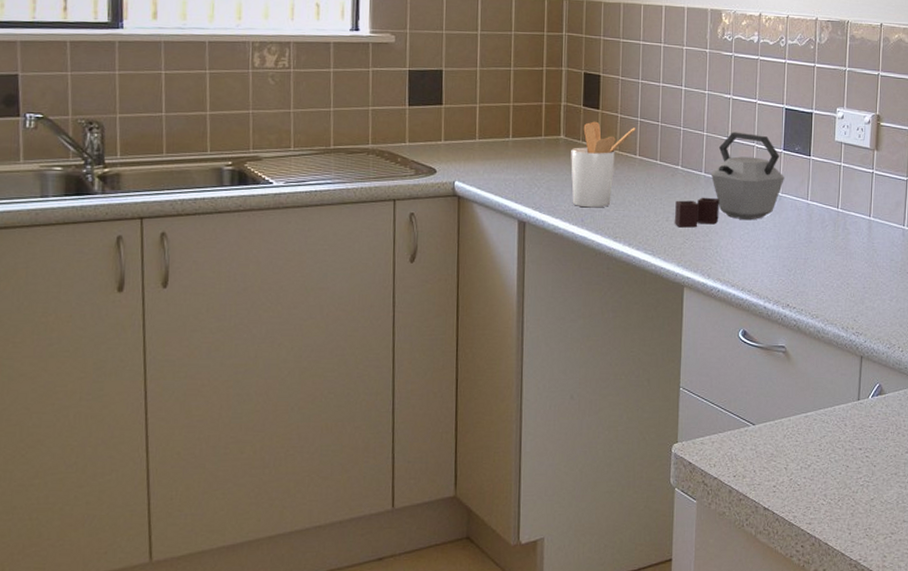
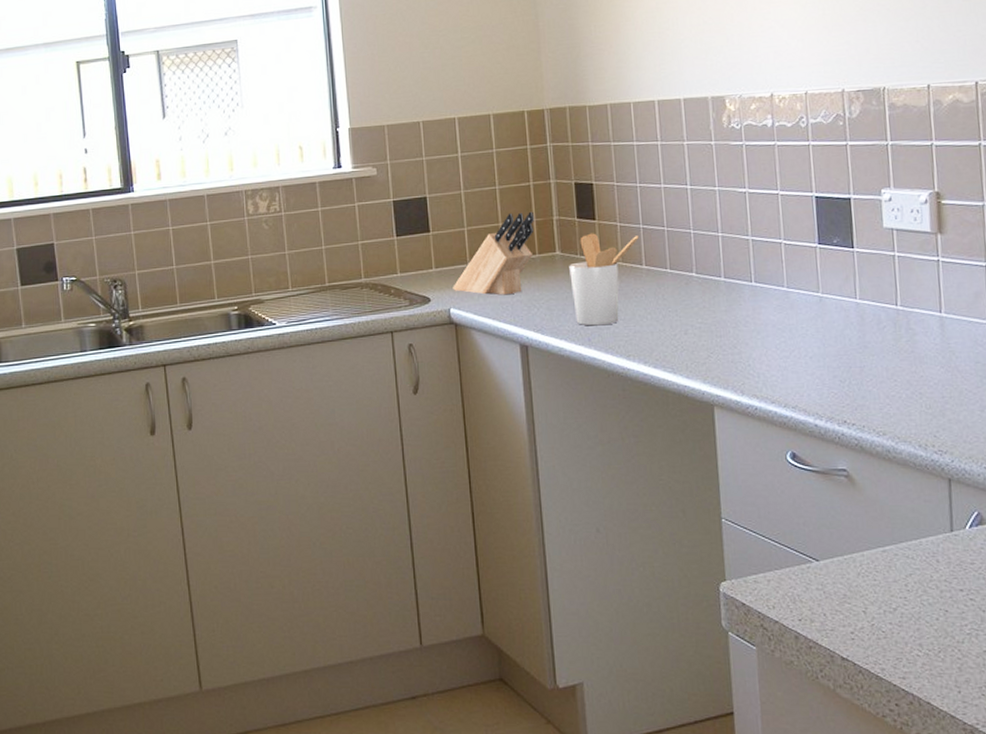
knife block: none [459,94,545,173] -> present [453,211,535,295]
kettle: present [675,132,784,228] -> none [693,228,824,341]

